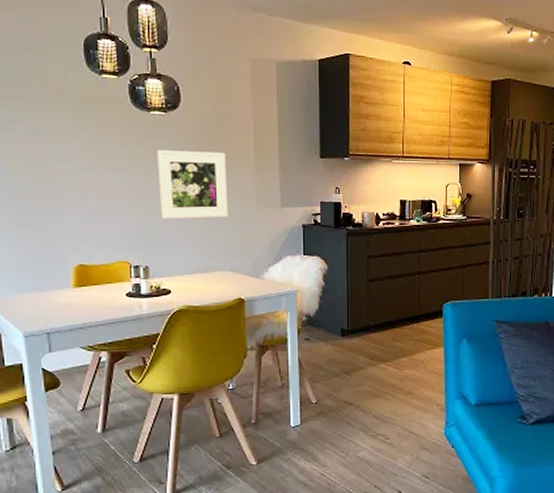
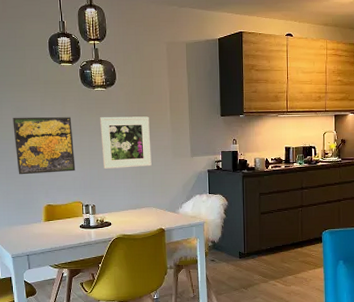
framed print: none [27,143,121,223] -> present [12,117,76,175]

